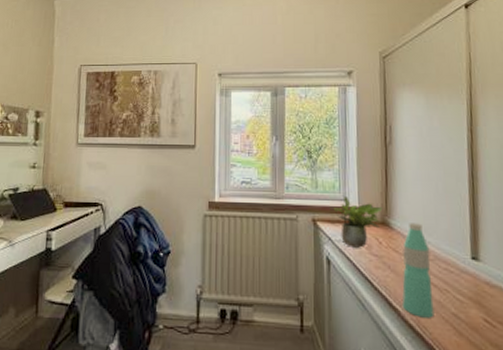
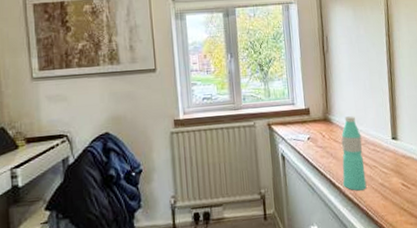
potted plant: present [334,195,383,248] -> none [285,100,324,143]

